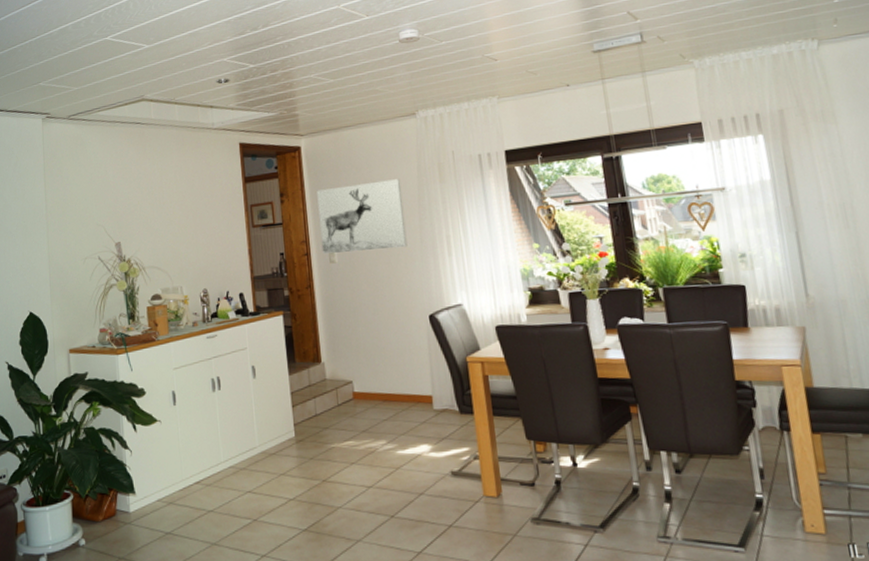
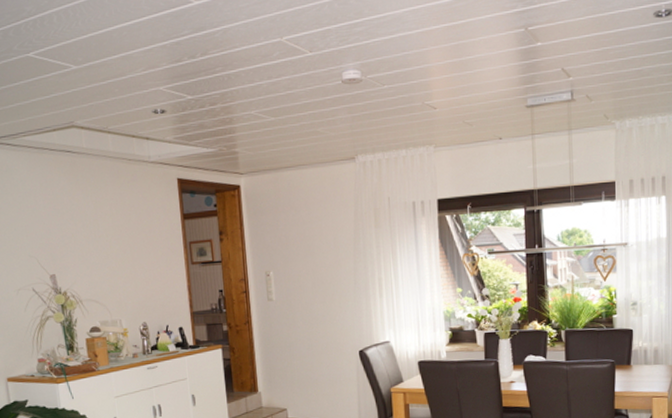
wall art: present [317,179,408,254] -> none [256,222,342,292]

